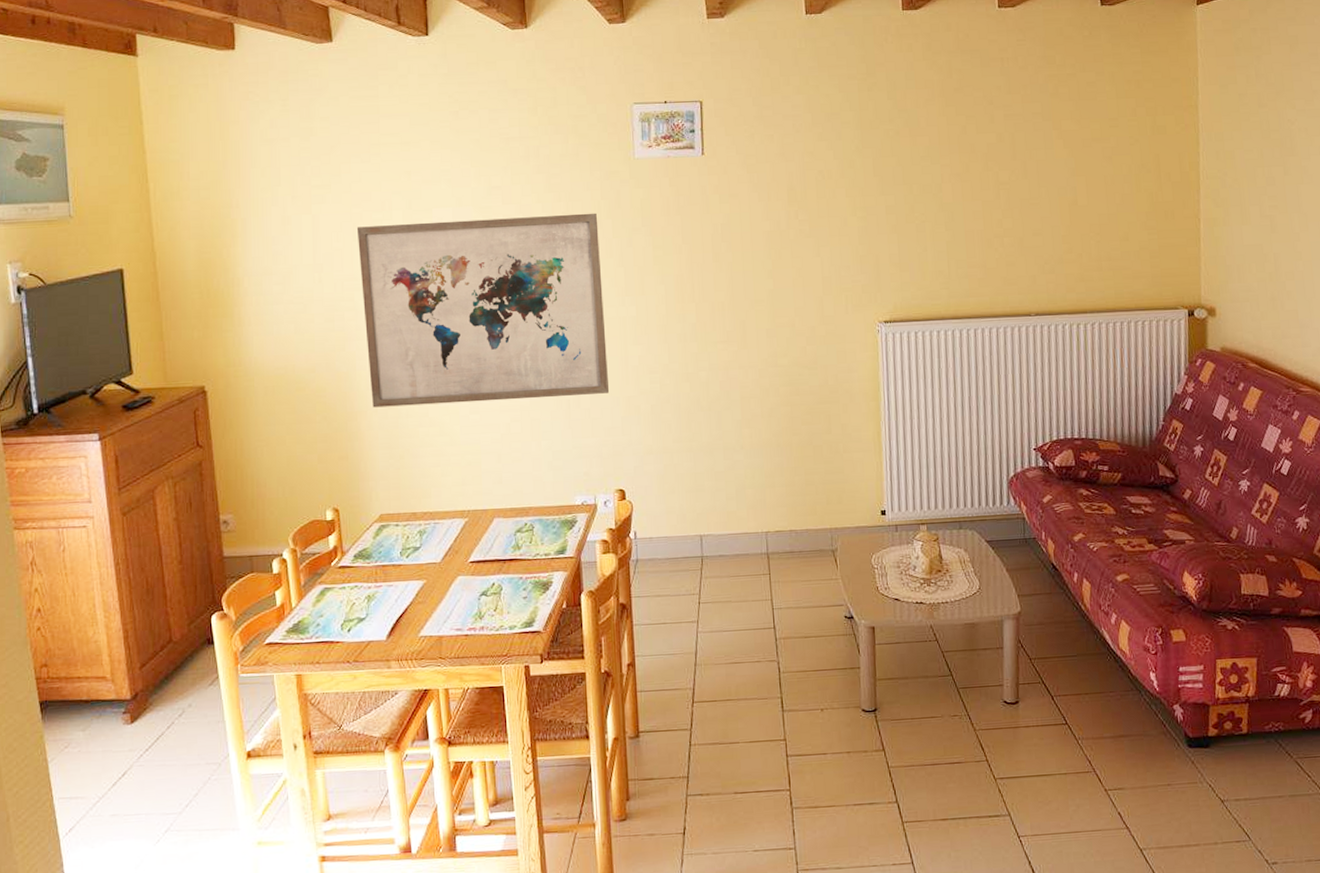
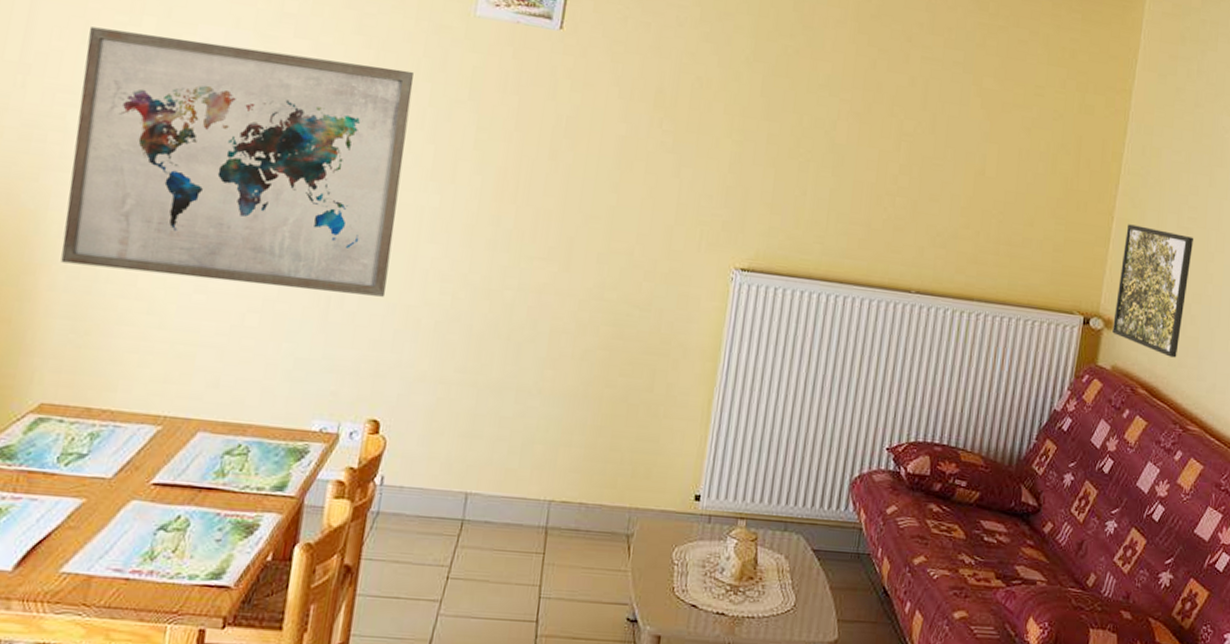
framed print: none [1214,221,1280,331] -> present [1112,224,1194,358]

